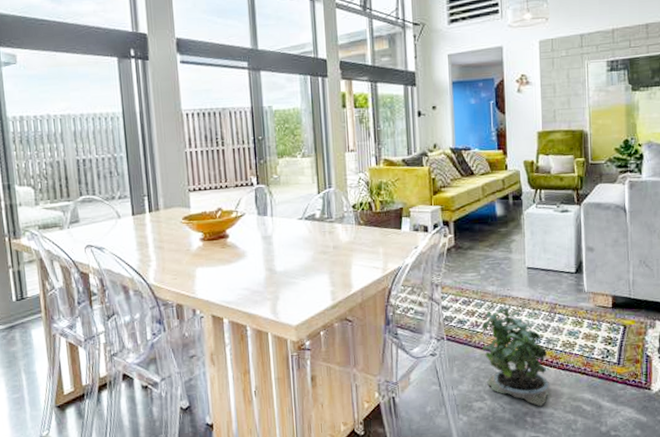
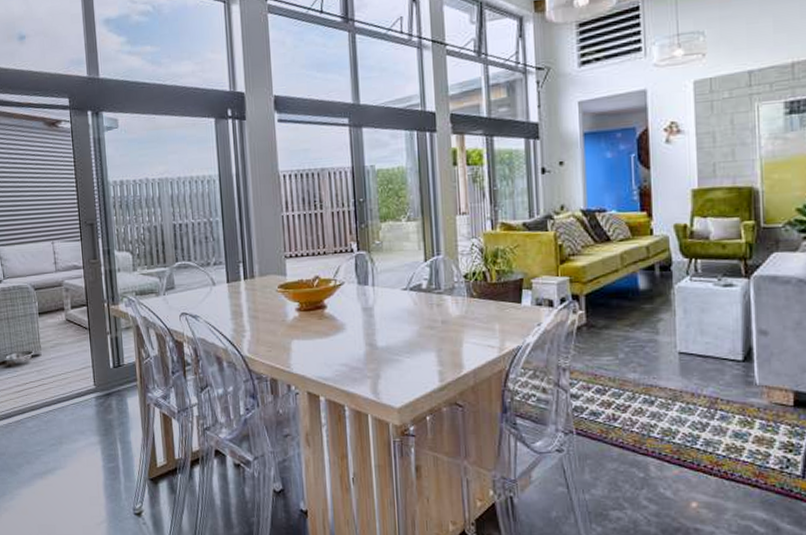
potted plant: present [481,308,552,407] -> none [620,400,712,523]

